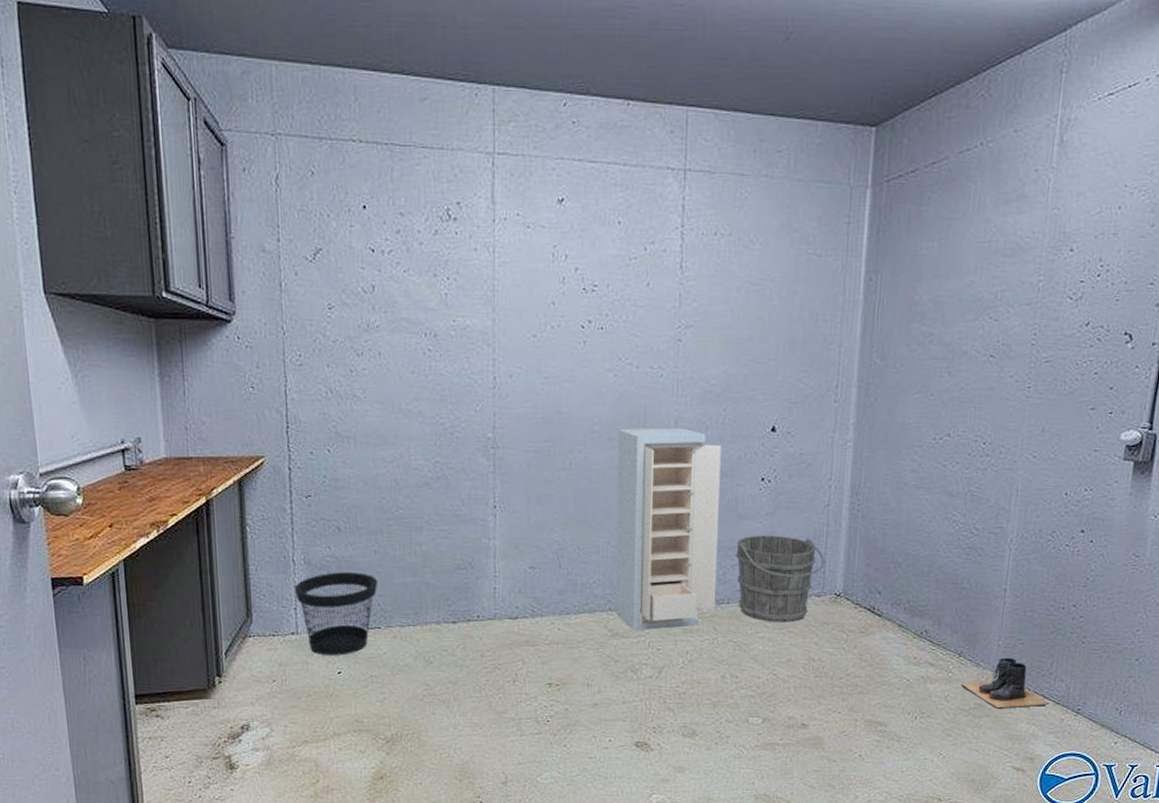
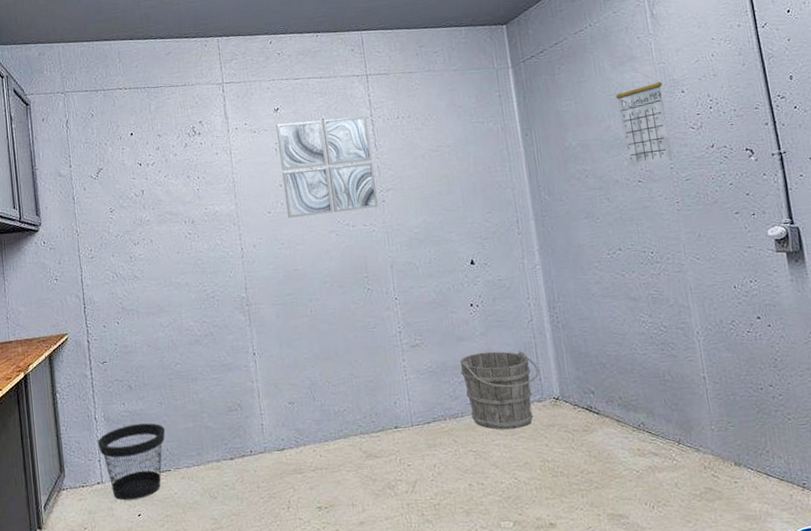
wall art: none [556,221,676,348] -> present [276,115,378,218]
storage cabinet: present [615,427,721,631] -> none [346,270,452,451]
boots: present [961,657,1050,709] -> none [687,440,775,491]
calendar: none [984,214,1050,337] -> present [615,70,673,167]

